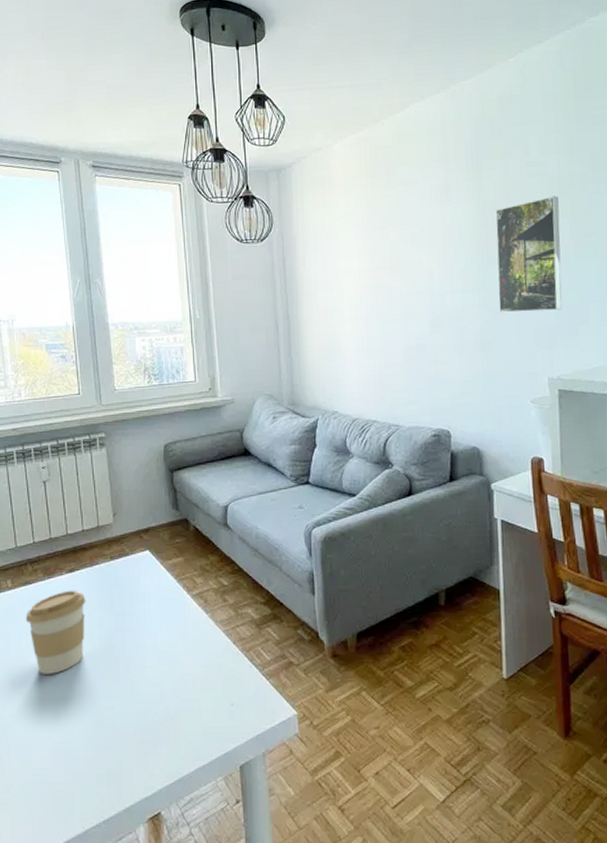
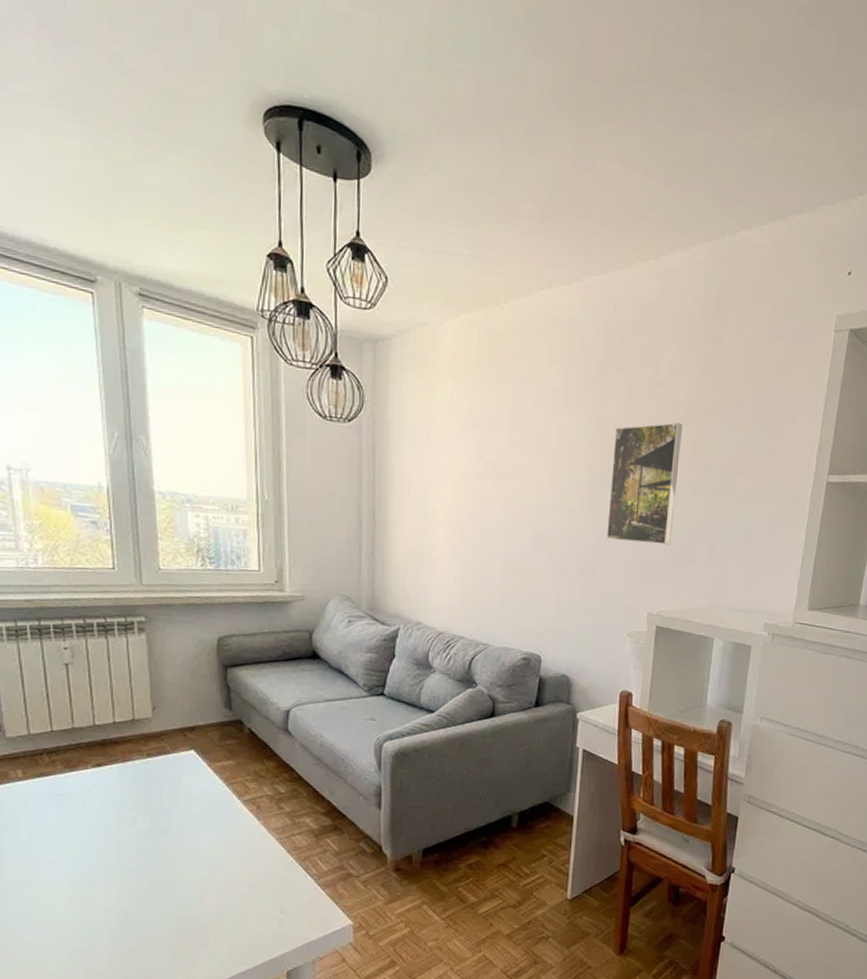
coffee cup: present [25,590,86,674] -> none [39,786,116,873]

